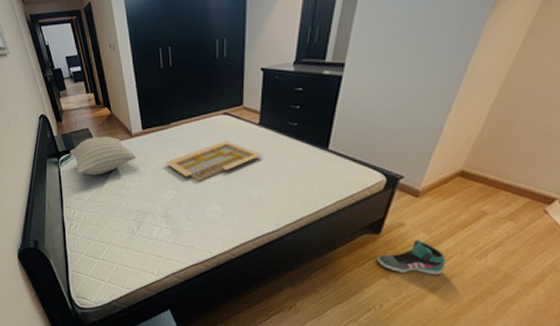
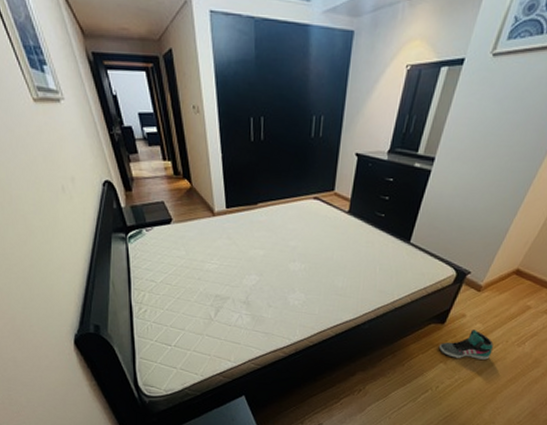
pillow: present [70,136,136,176] -> none [141,211,217,256]
serving tray: present [166,140,262,182] -> none [250,227,348,268]

